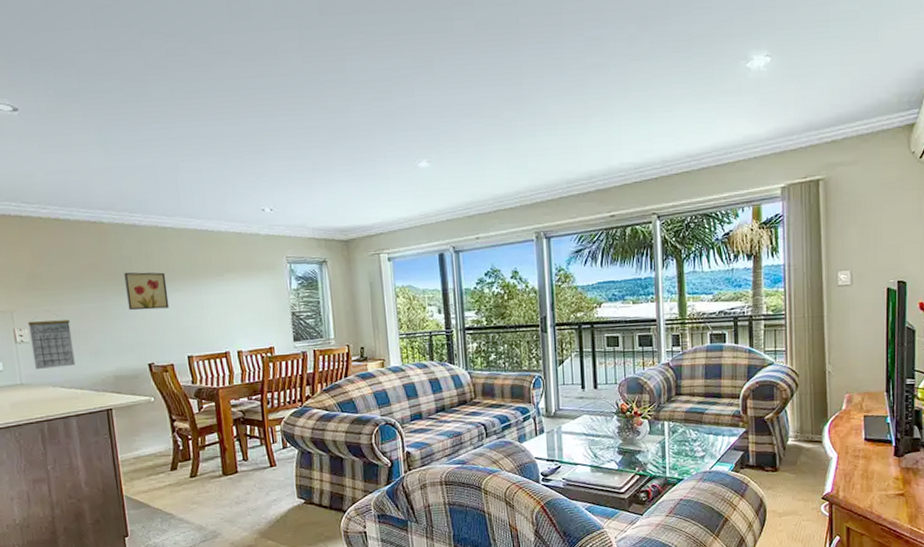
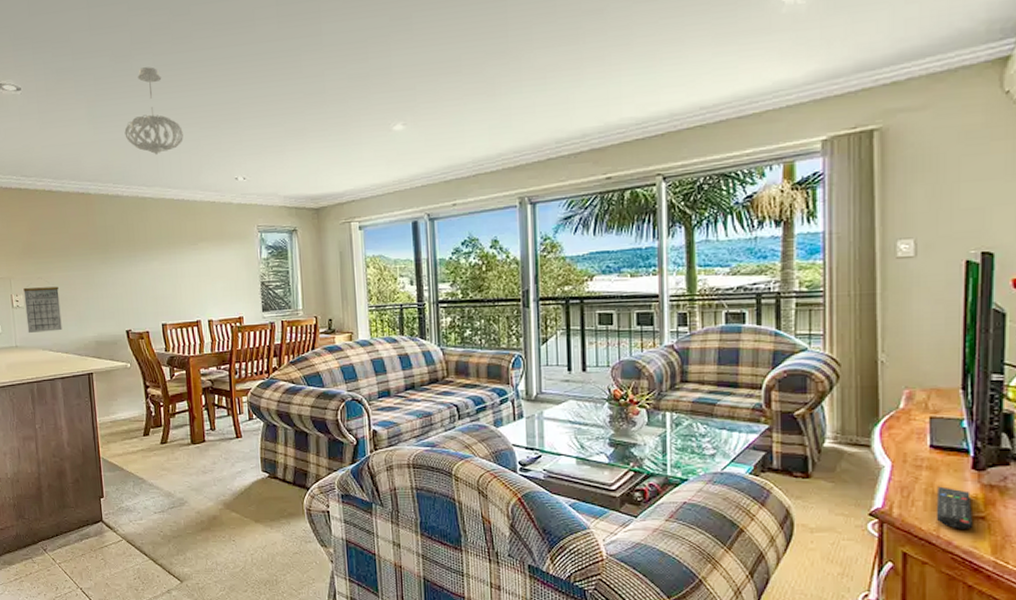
wall art: present [124,272,170,311] -> none [107,241,147,279]
pendant light: none [140,93,206,184] -> present [124,67,183,155]
remote control: none [869,471,896,505] -> present [936,486,974,529]

